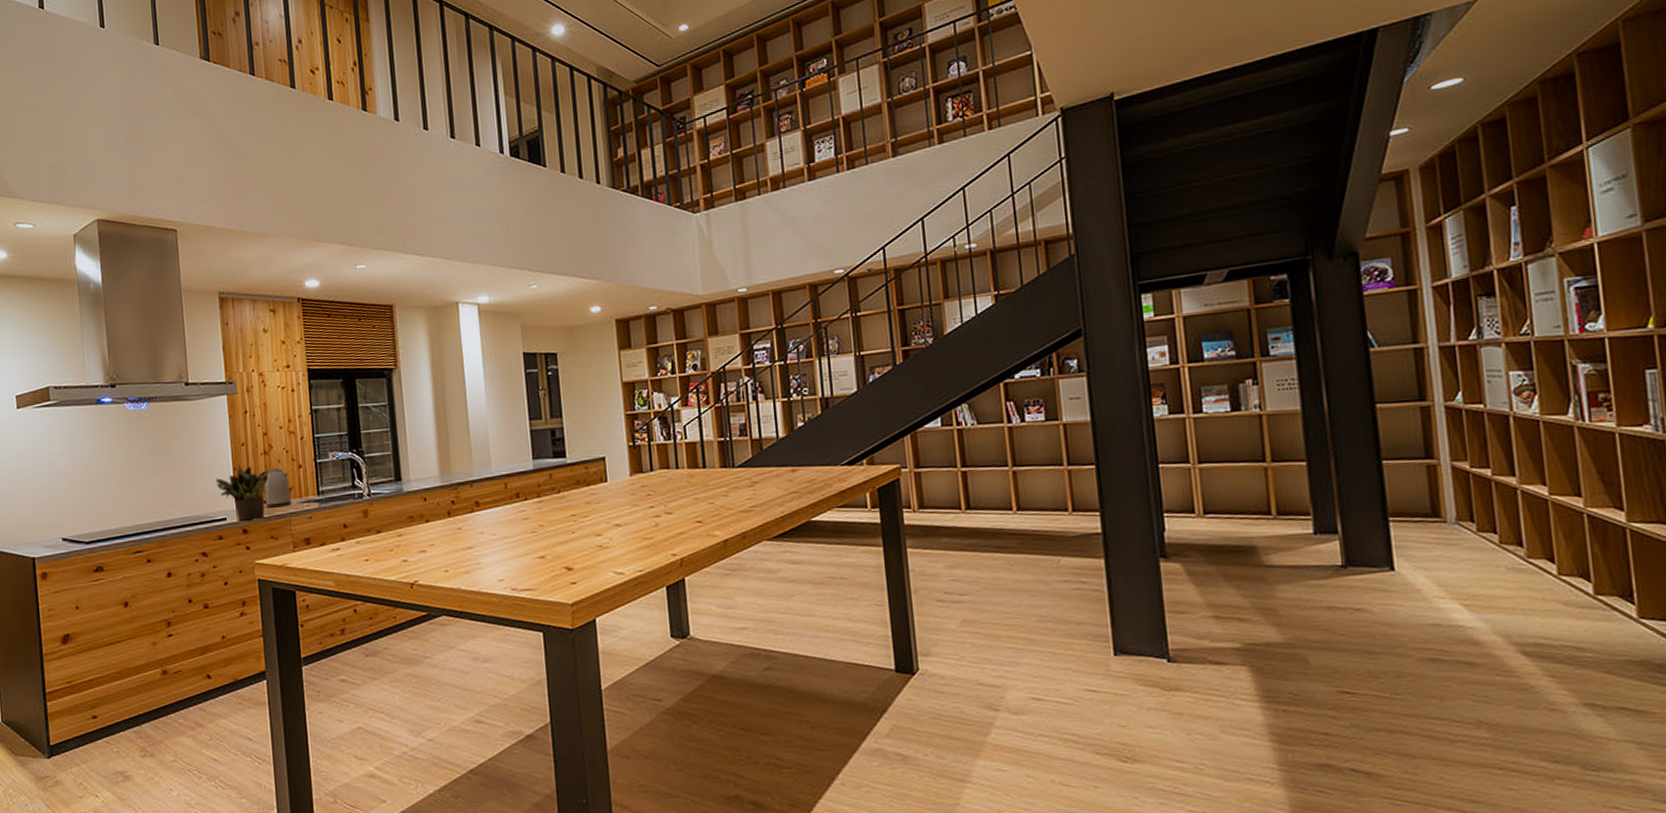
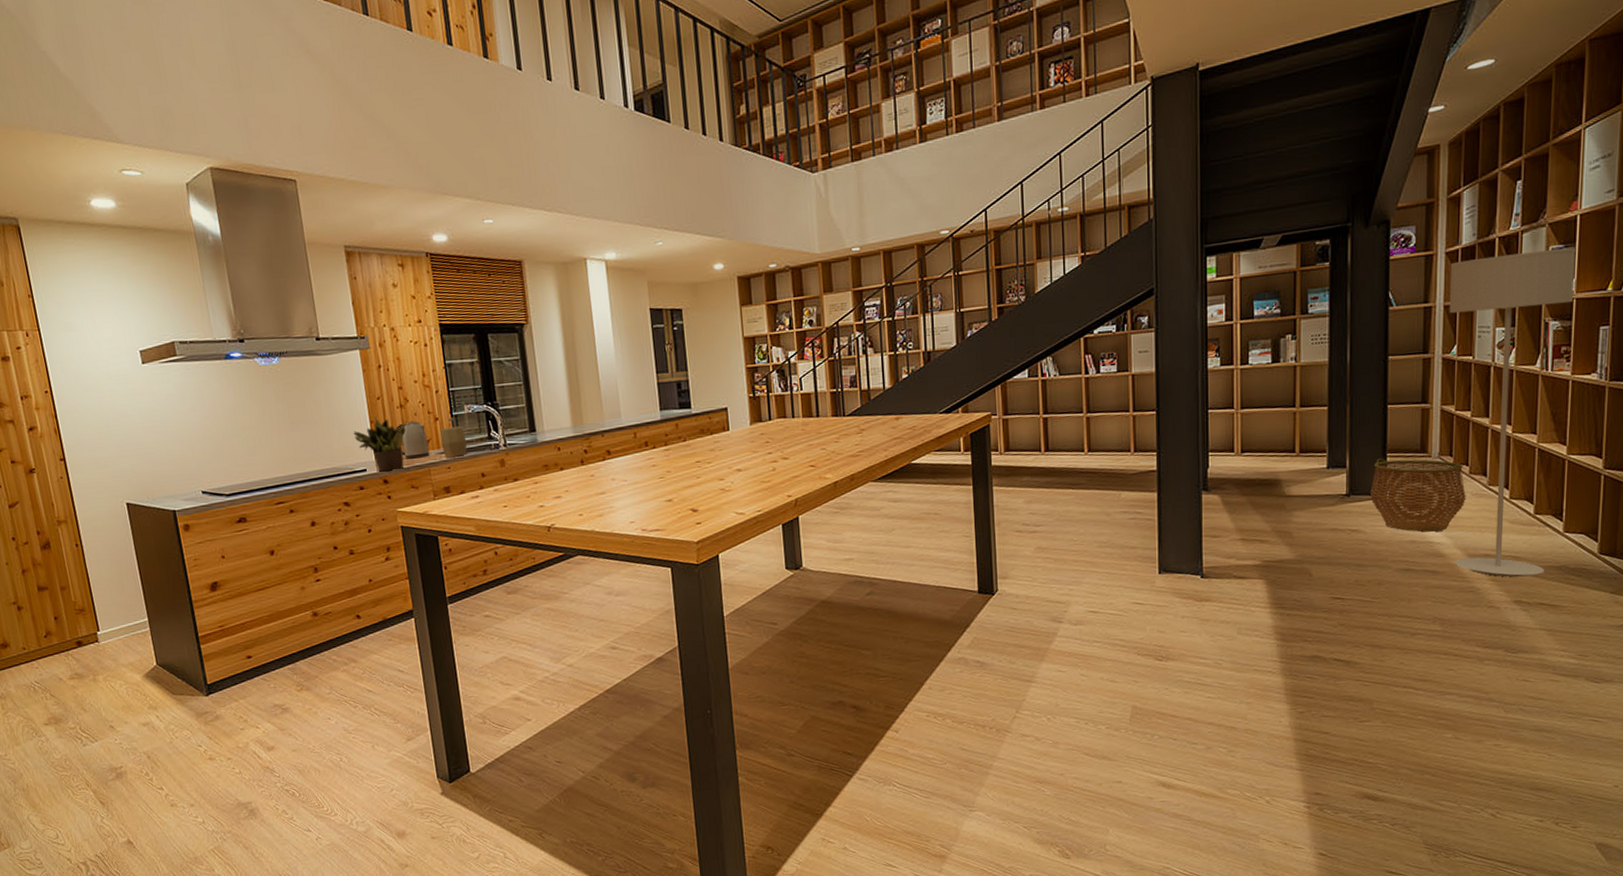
soap dispenser: none [303,464,330,508] -> present [440,417,467,459]
basket: none [1373,523,1500,614] -> present [1370,458,1466,532]
floor lamp: none [1440,280,1620,673] -> present [1449,248,1576,577]

